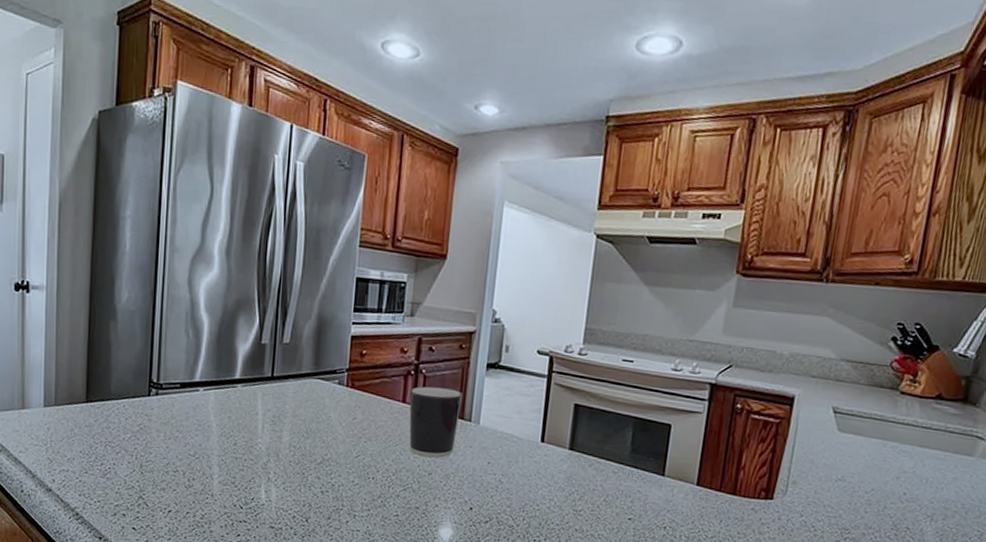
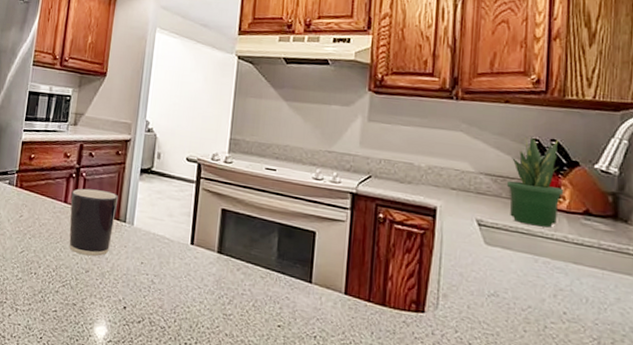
planter: none [865,320,923,413] -> present [507,136,563,228]

